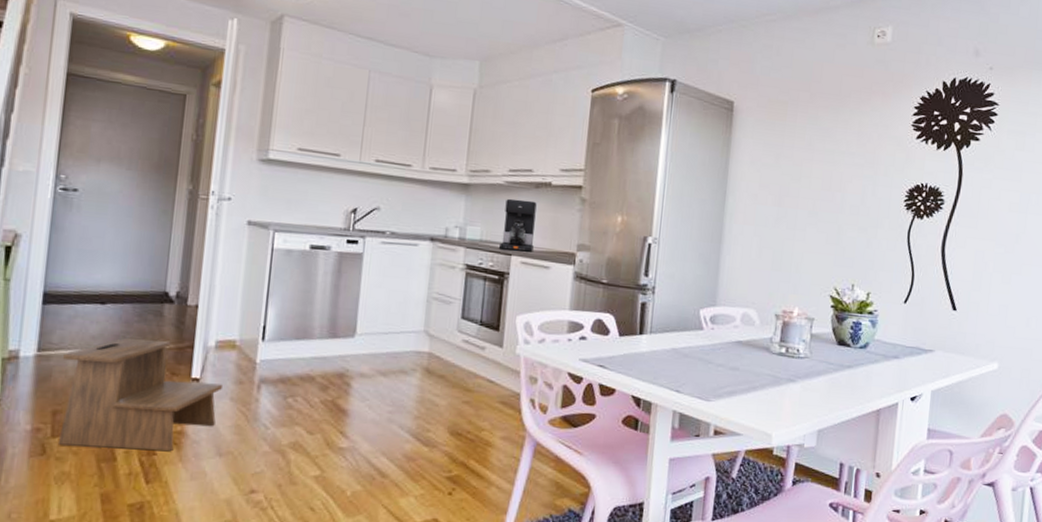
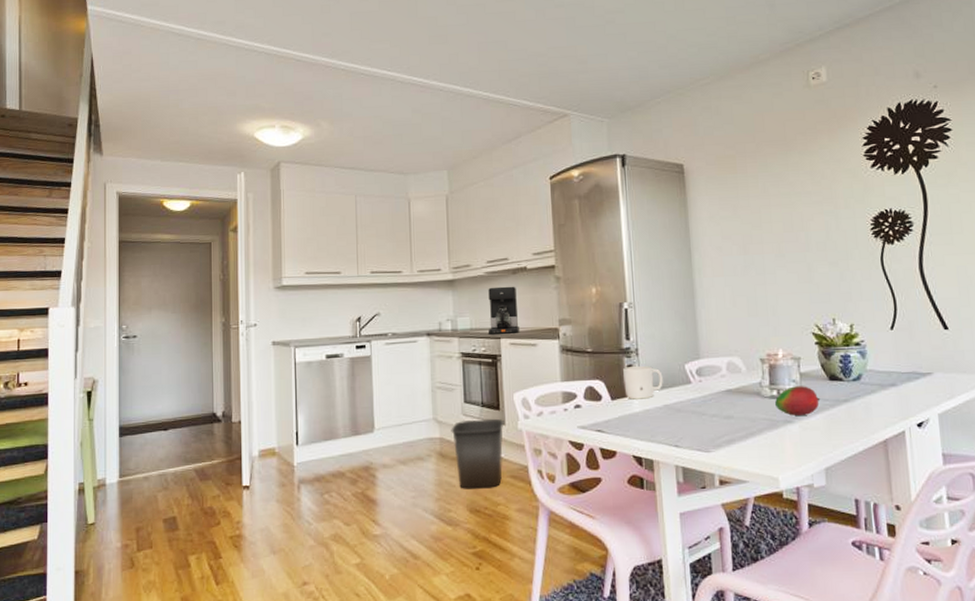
step stool: present [57,337,222,452] -> none [139,455,268,557]
waste bin: none [442,336,502,412] -> present [451,418,504,489]
mug: none [634,304,676,340] -> present [623,366,663,400]
fruit: none [782,346,826,376] -> present [775,386,821,416]

